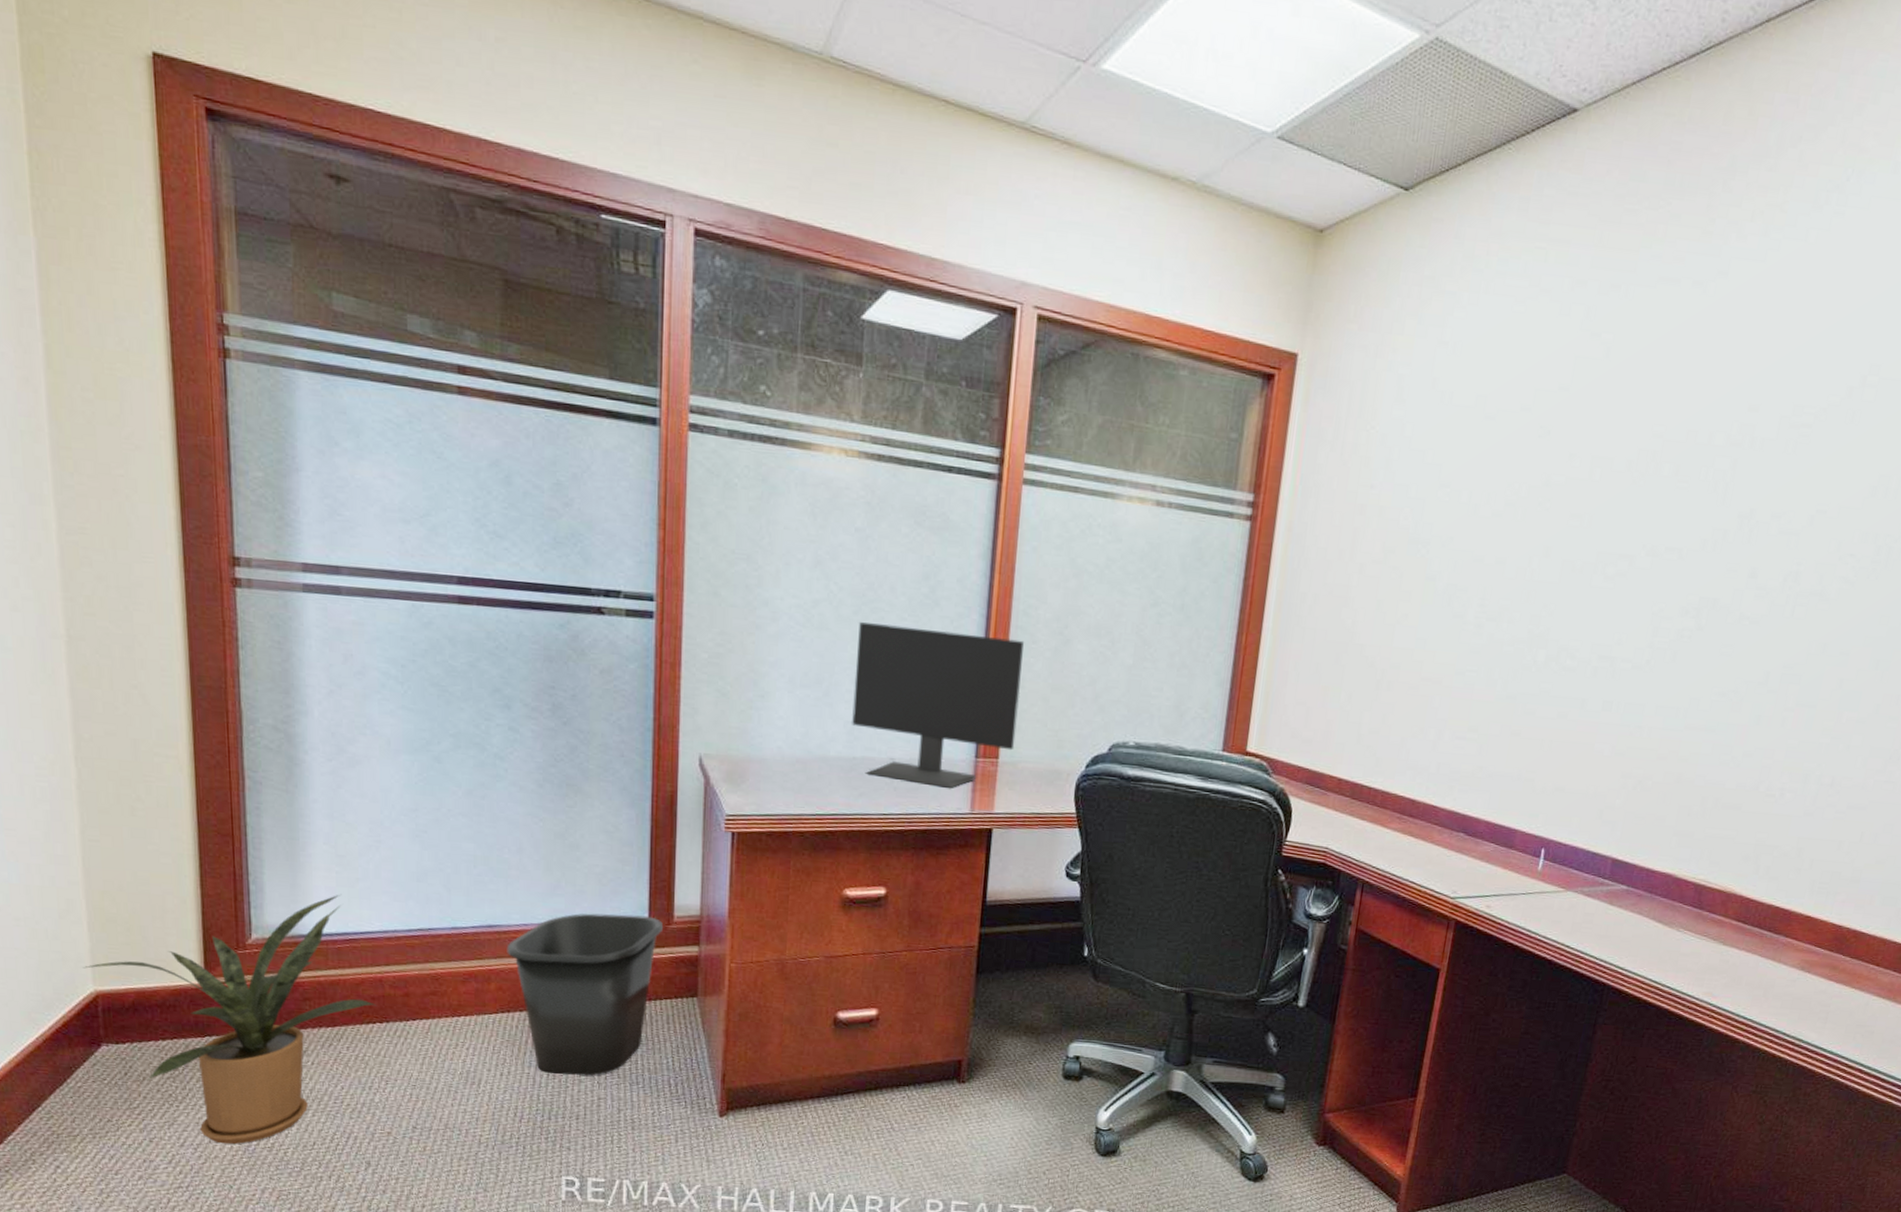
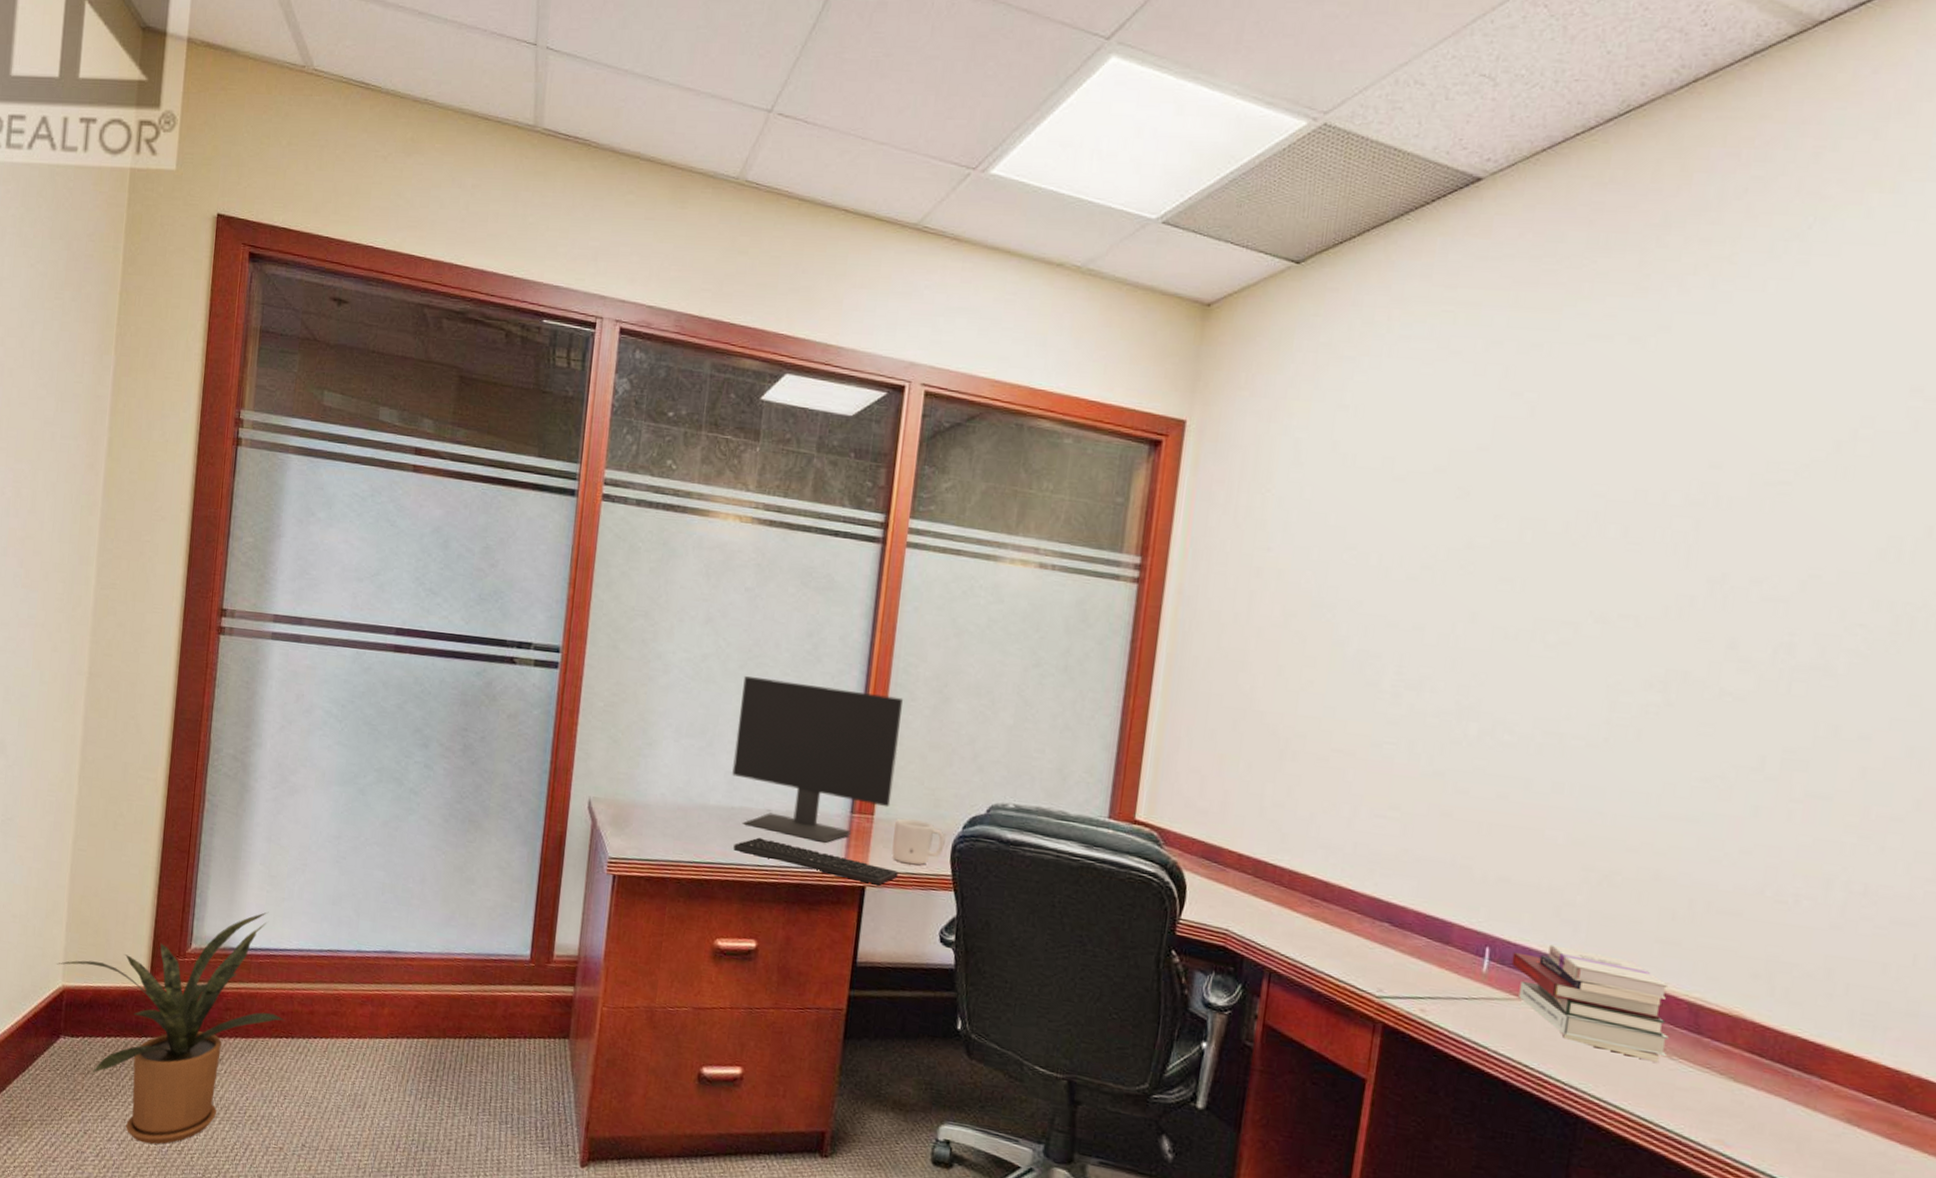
waste bin: present [506,913,663,1075] -> none [401,945,543,1110]
computer keyboard: none [857,786,1024,827] -> present [733,837,898,885]
mug: none [1017,760,1069,805] -> present [892,818,945,865]
books: none [1561,843,1680,935] -> present [1511,944,1669,1063]

